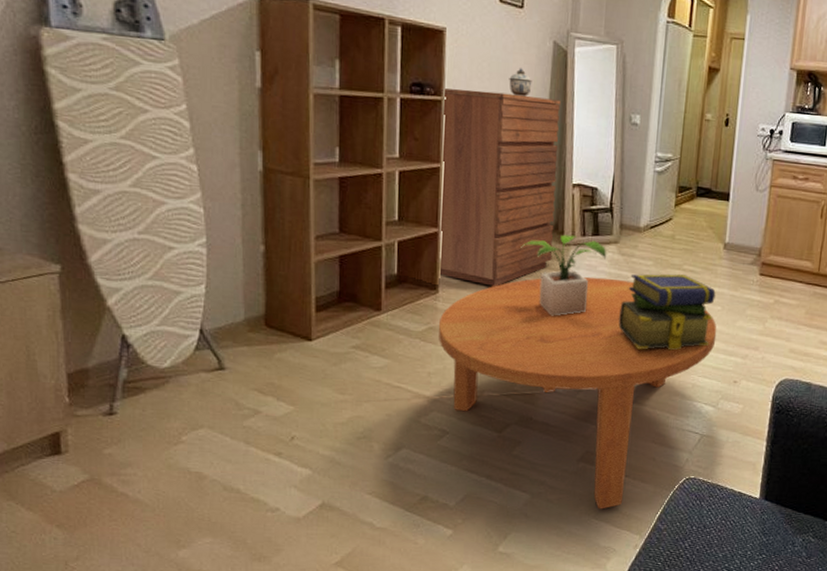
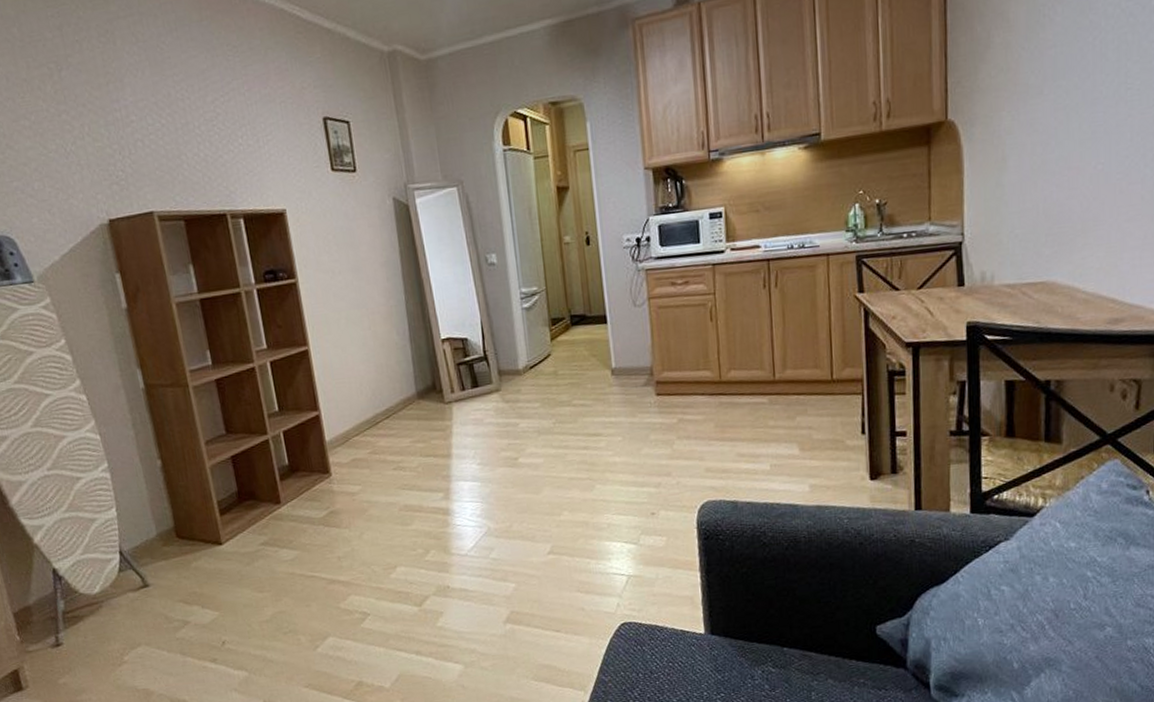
coffee table: present [438,276,717,509] -> none [337,427,624,670]
dresser: present [440,88,562,286] -> none [297,256,437,459]
lidded jar: present [509,68,532,97] -> none [356,232,381,262]
potted plant: present [521,234,607,316] -> none [402,391,491,479]
stack of books: present [618,273,716,351] -> none [515,410,617,498]

